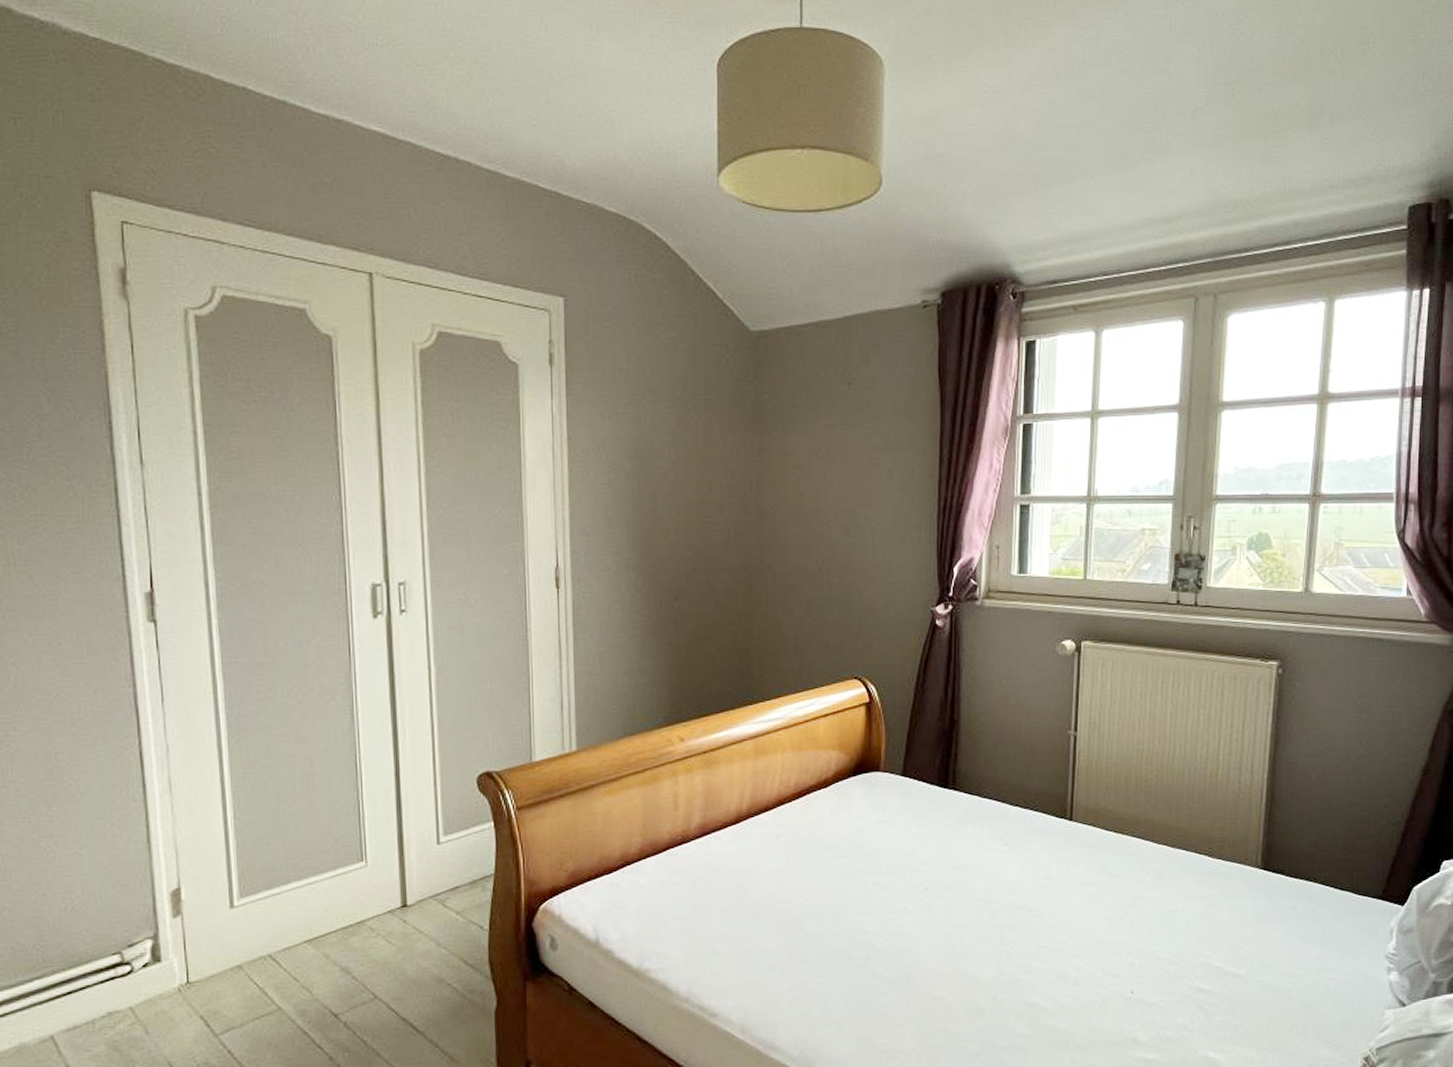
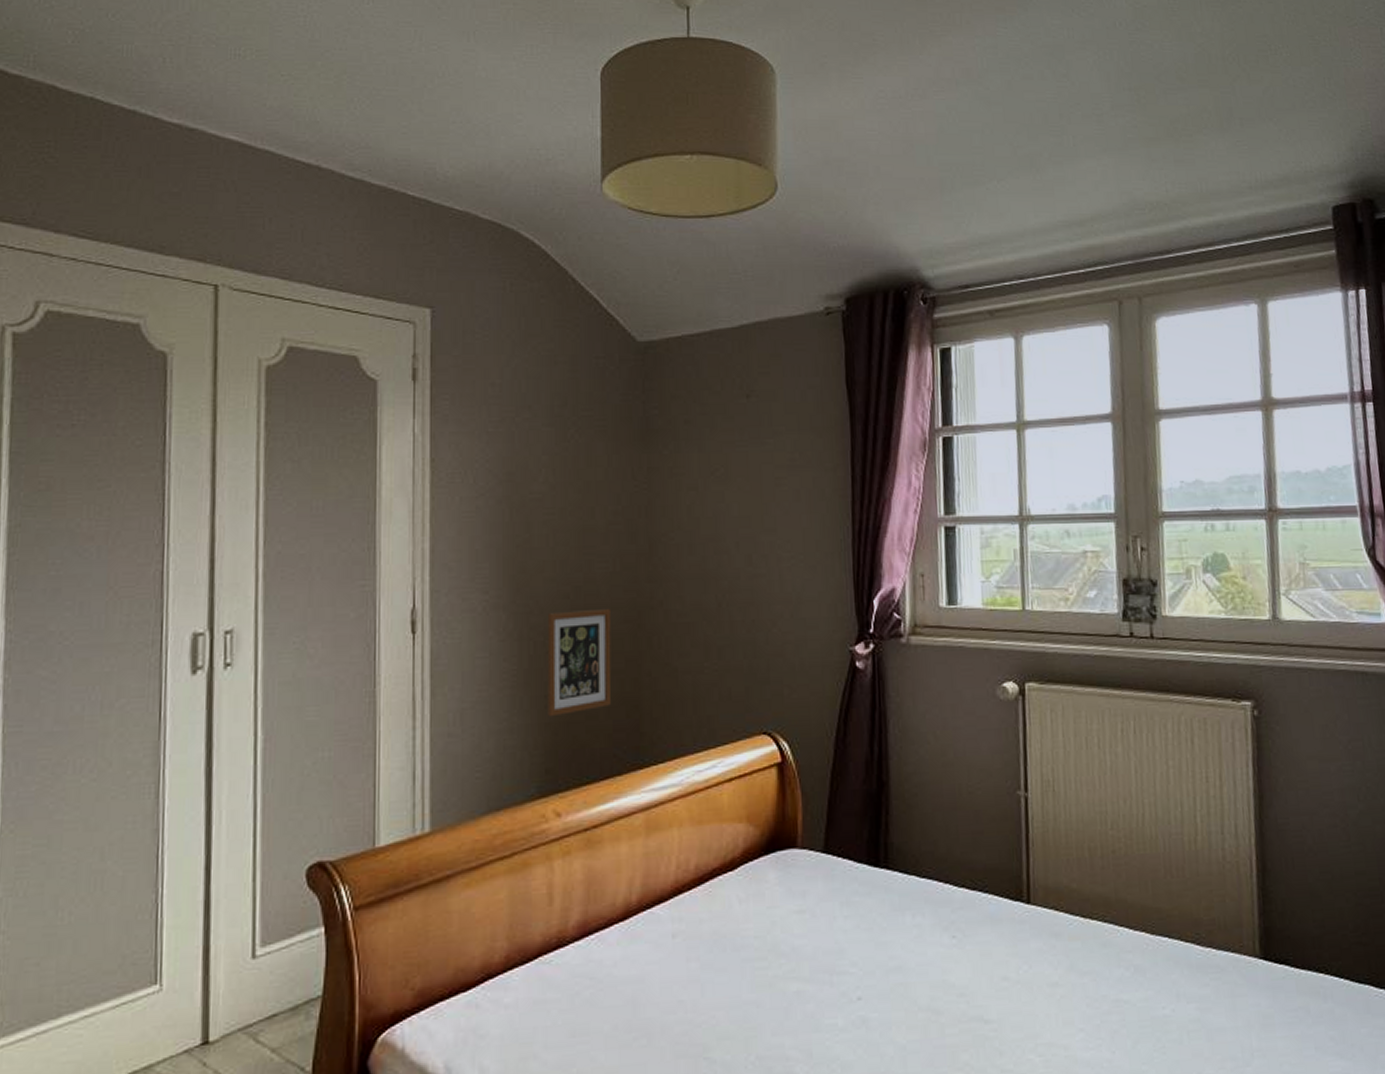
picture frame: none [671,570,727,661] -> present [547,608,612,717]

